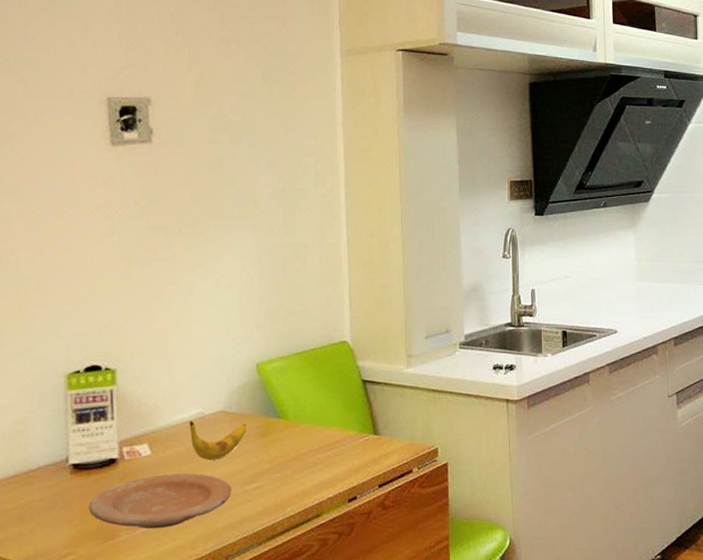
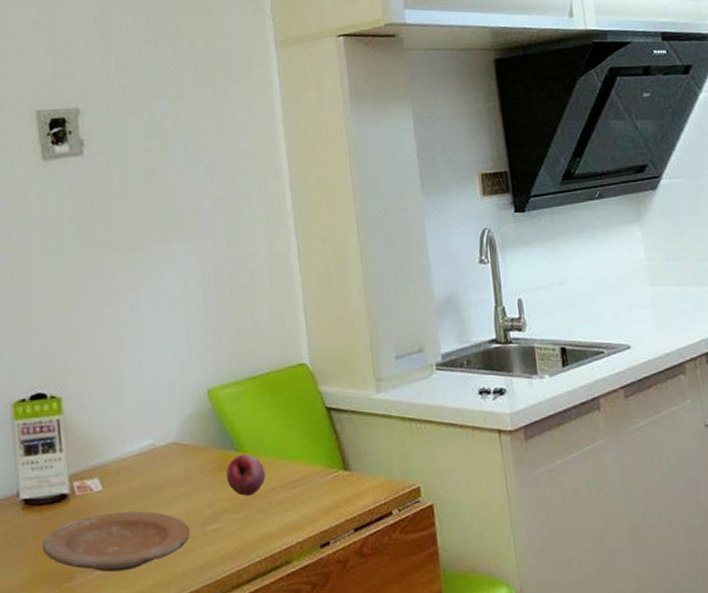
banana: present [189,421,247,460] -> none [140,453,202,497]
fruit: none [268,421,304,458] -> present [225,454,266,496]

